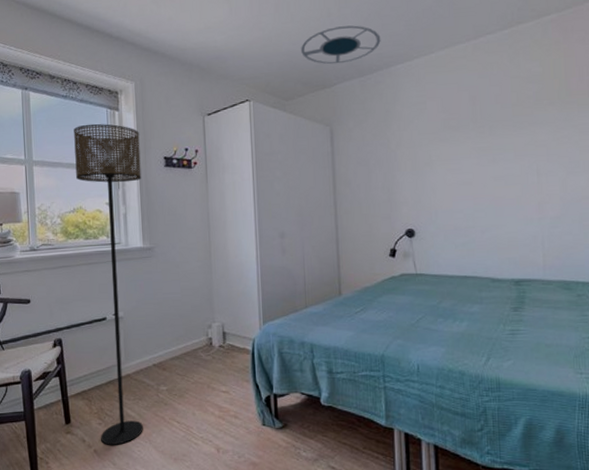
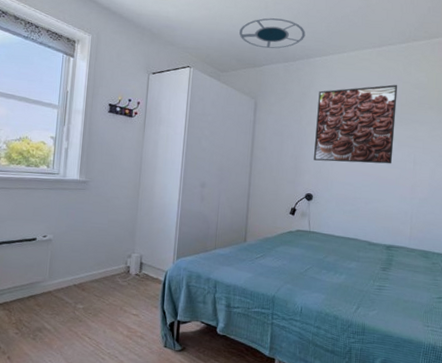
floor lamp: present [74,123,143,445] -> none [16,64,90,354]
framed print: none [406,82,510,189] -> present [314,84,398,164]

